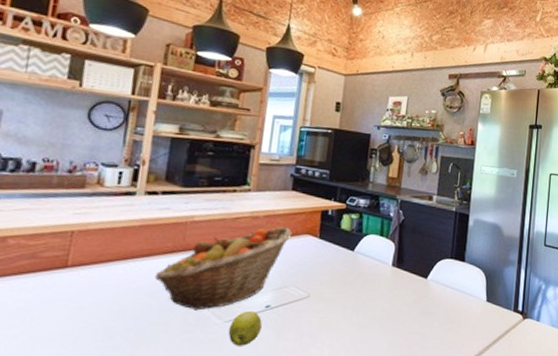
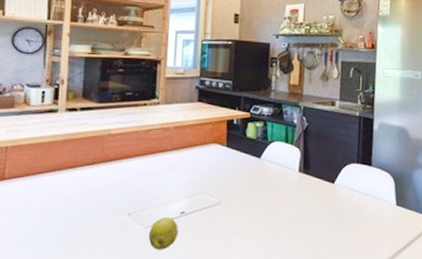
fruit basket: present [154,227,292,311] -> none [79,137,201,217]

